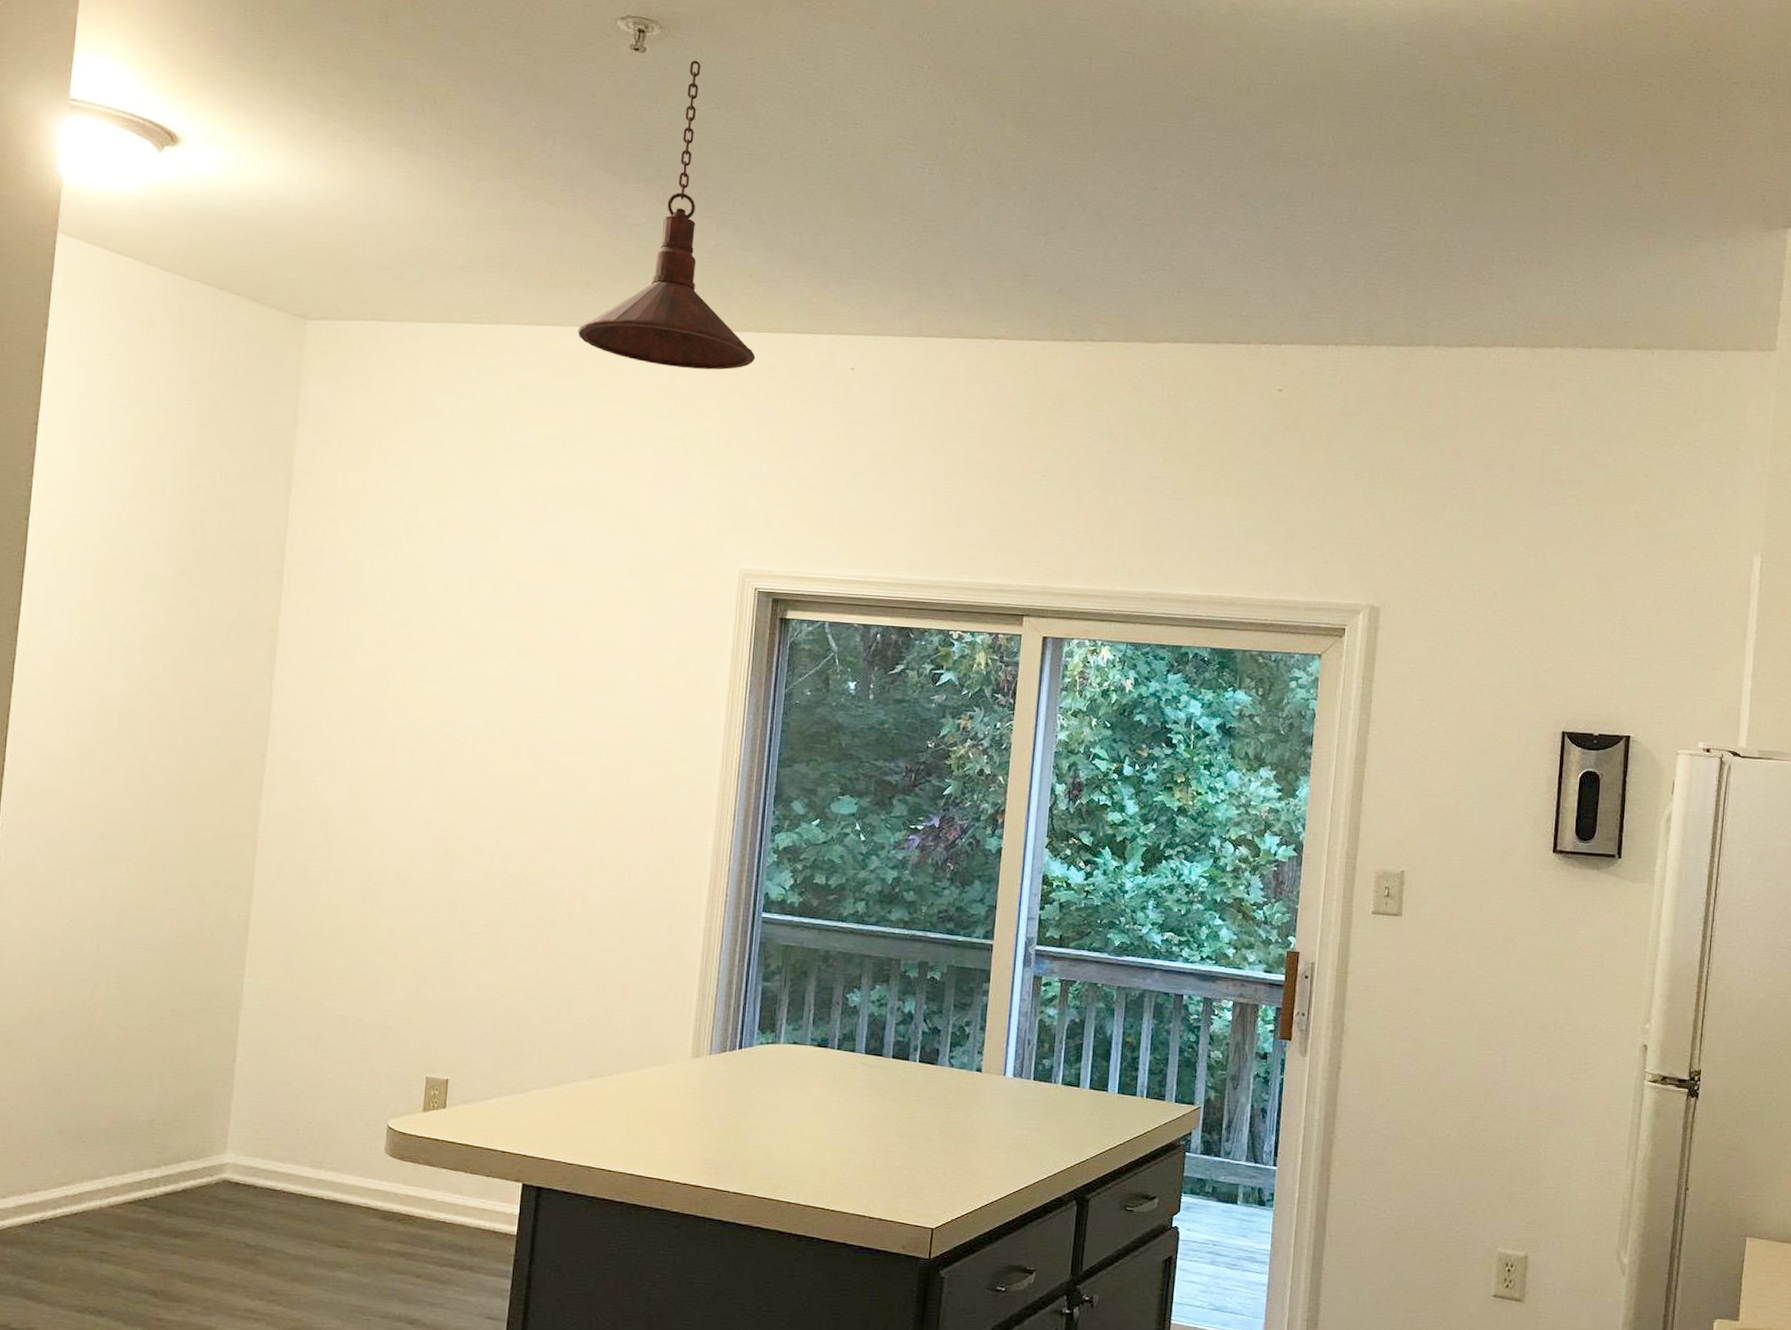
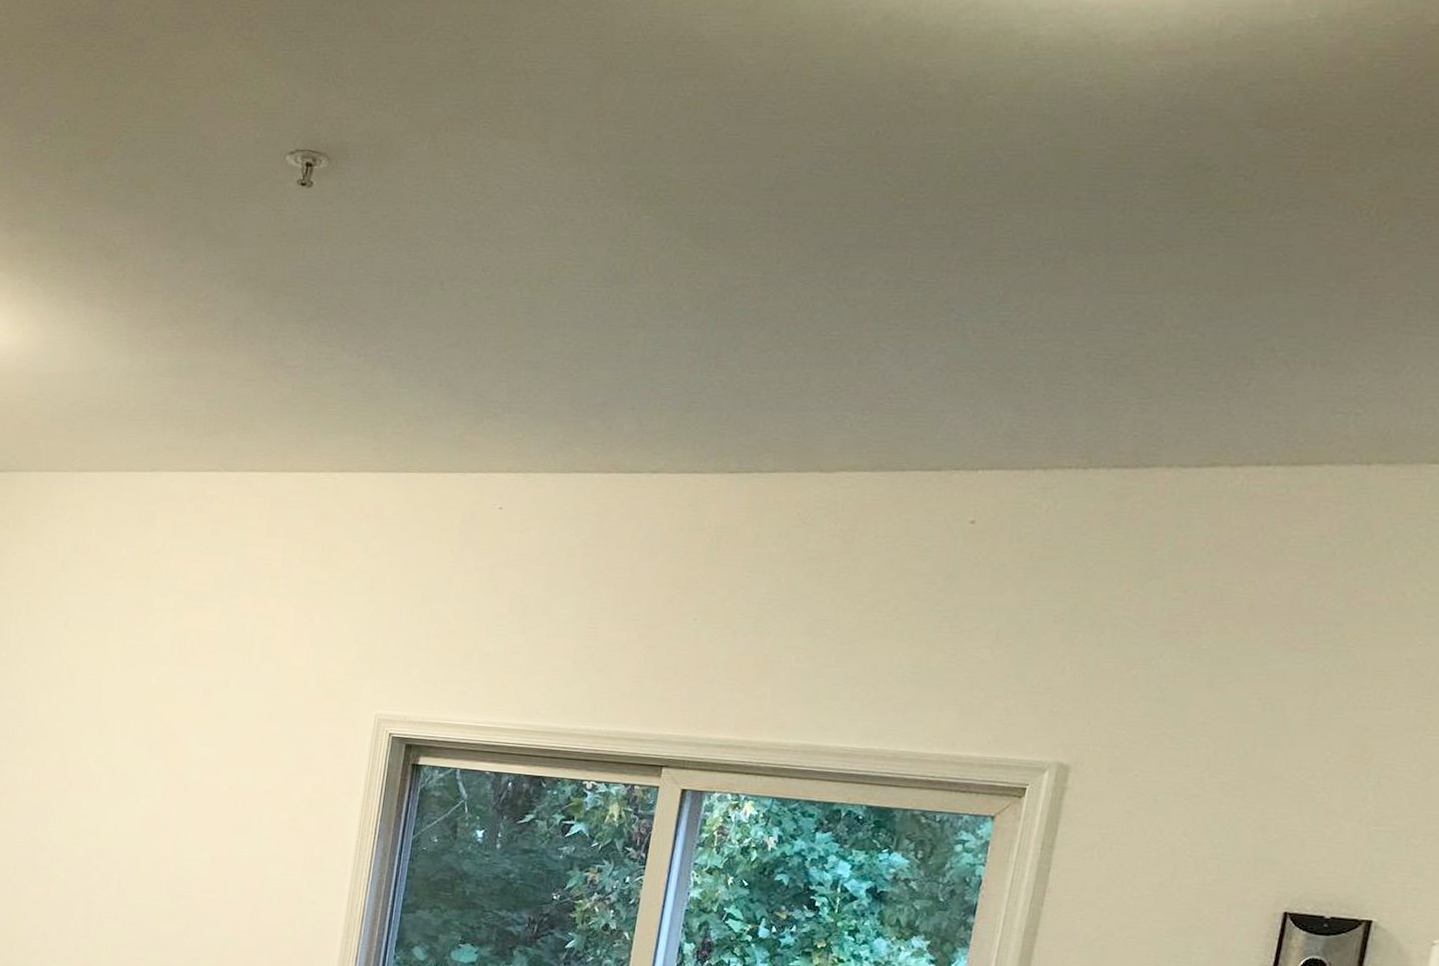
pendant light: present [578,60,756,370] -> none [232,191,404,513]

